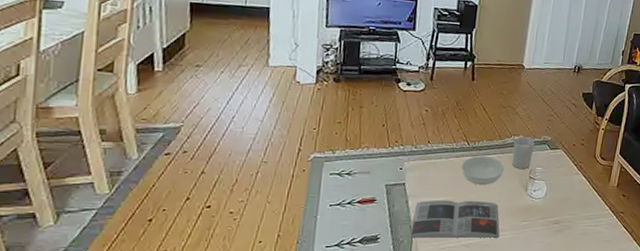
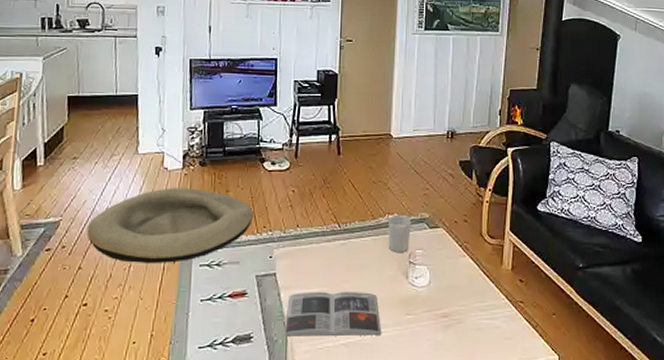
dog bed: none [210,101,386,171] -> present [86,188,253,263]
bowl: present [461,156,505,185] -> none [333,239,381,272]

